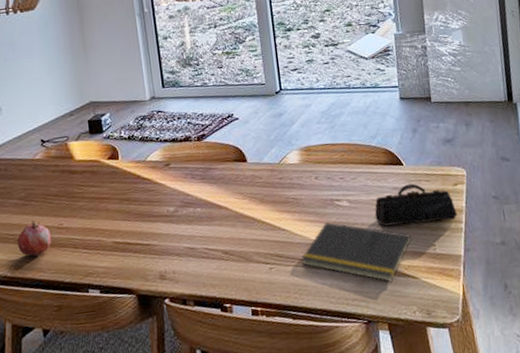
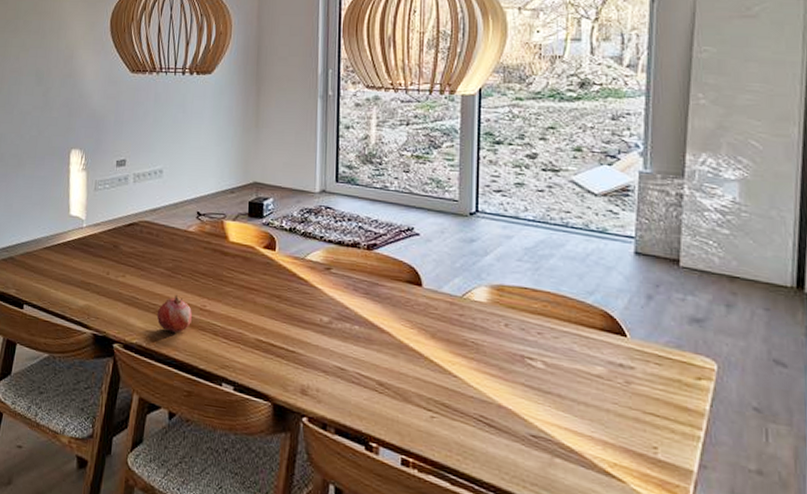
notepad: present [301,221,411,282] -> none [472,380,624,476]
pencil case: present [374,183,457,227] -> none [577,361,695,423]

